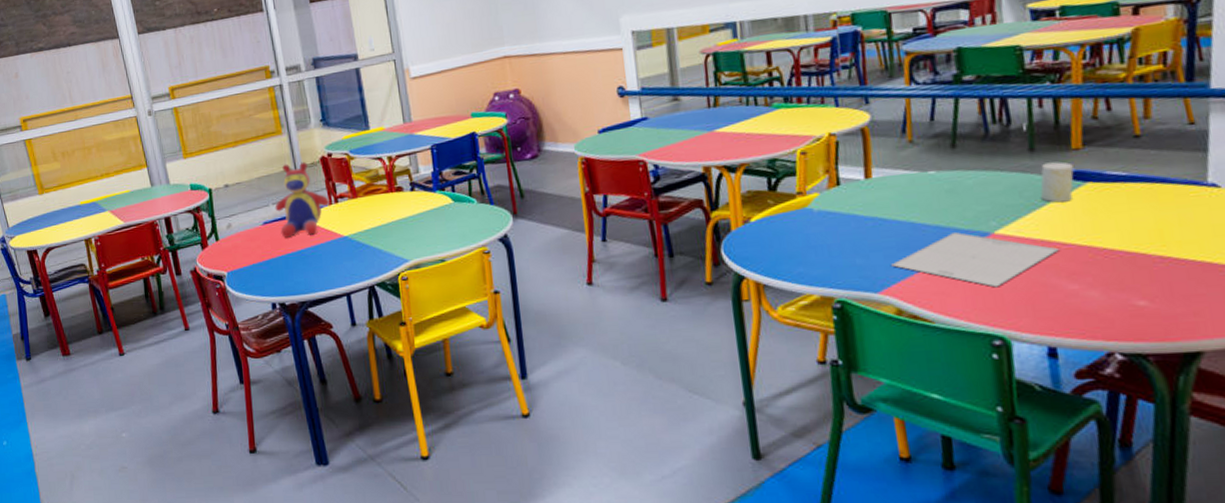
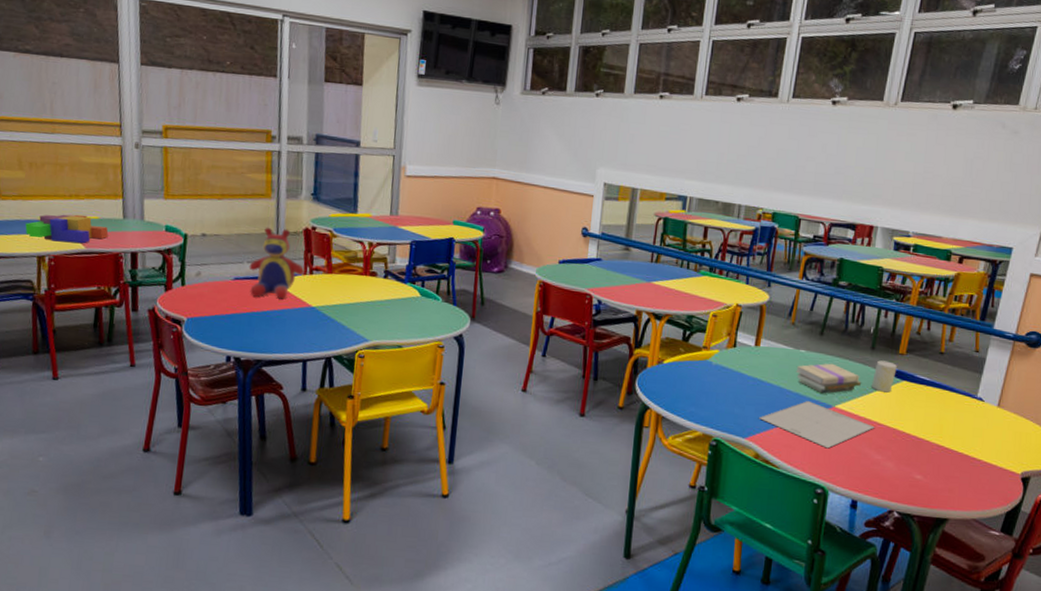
toy blocks: none [69,191,141,223] -> present [25,214,109,244]
books: none [927,179,1027,220] -> present [796,363,862,394]

